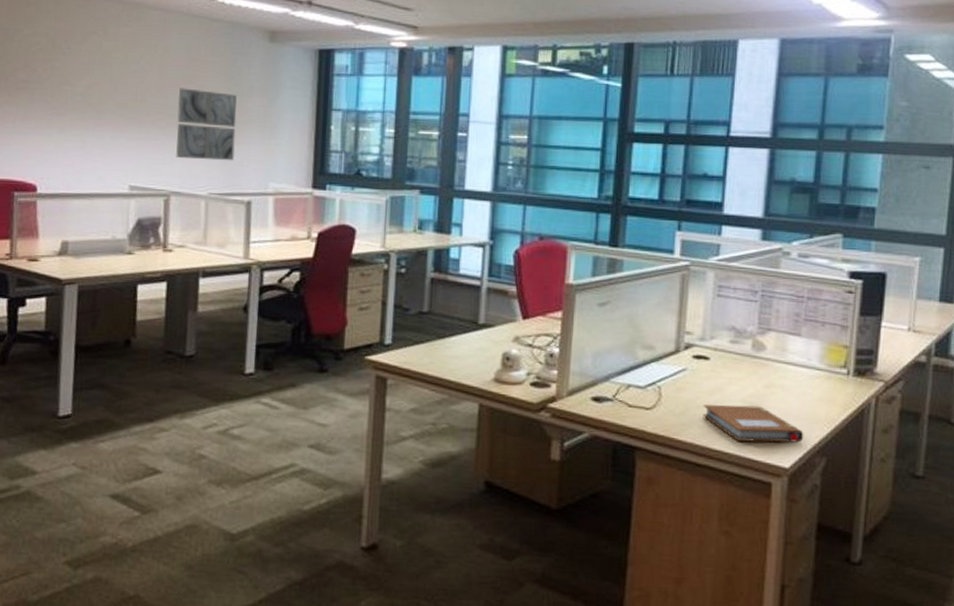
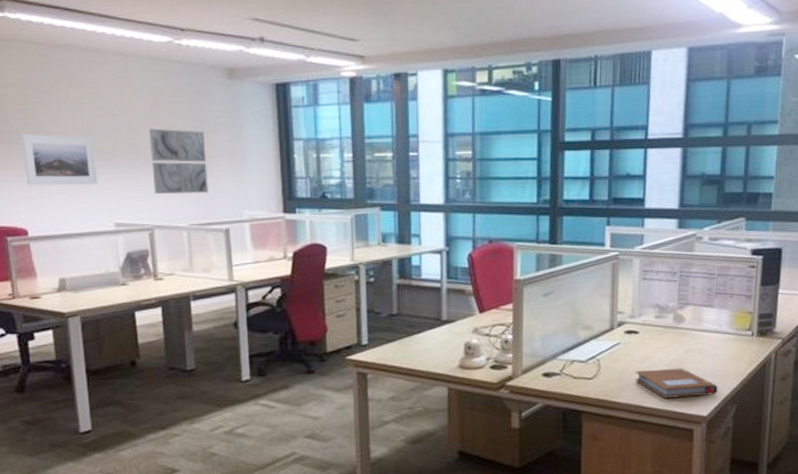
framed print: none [44,84,120,143] -> present [22,134,98,186]

